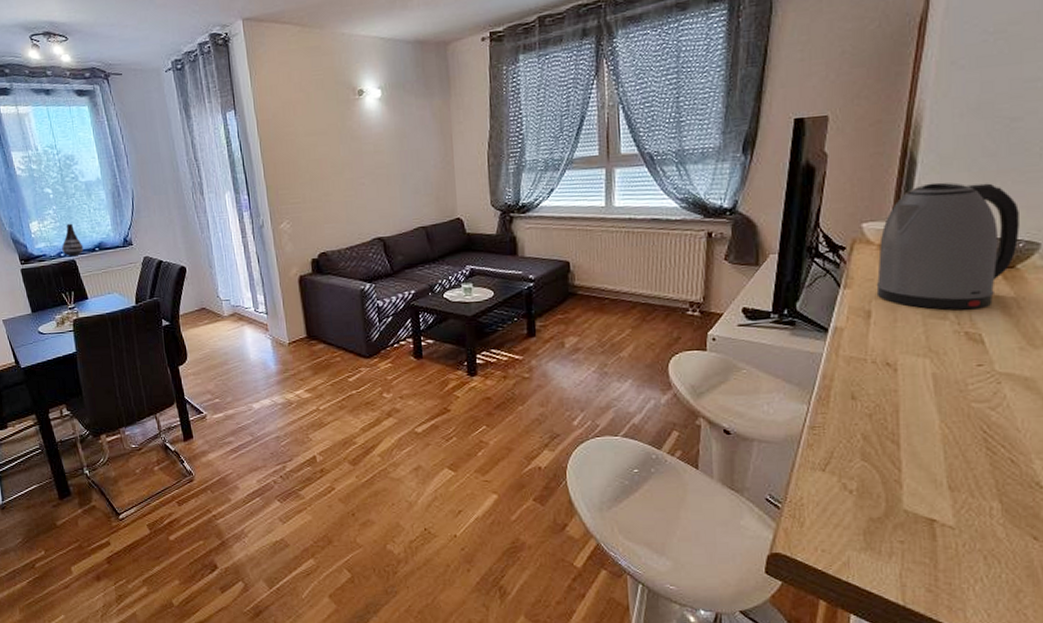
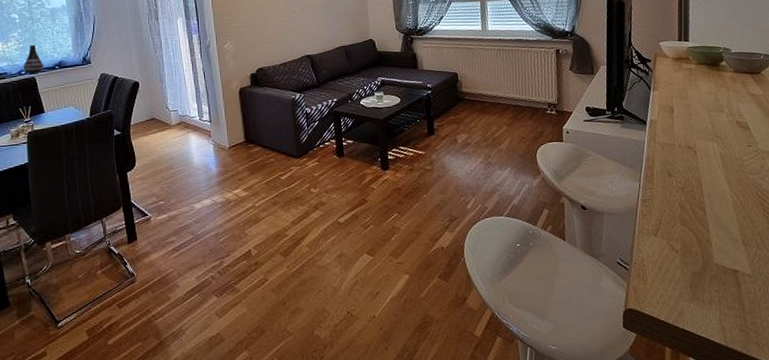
kettle: present [876,182,1020,311] -> none [672,13,760,106]

